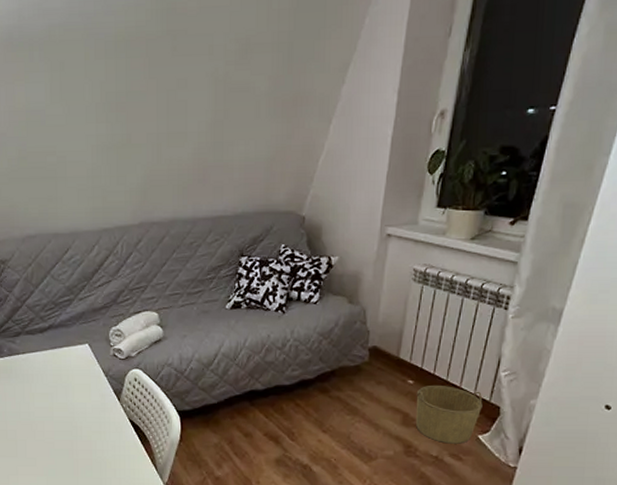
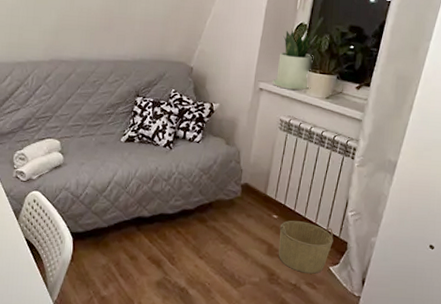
planter: none [402,158,457,232] -> present [272,30,316,90]

